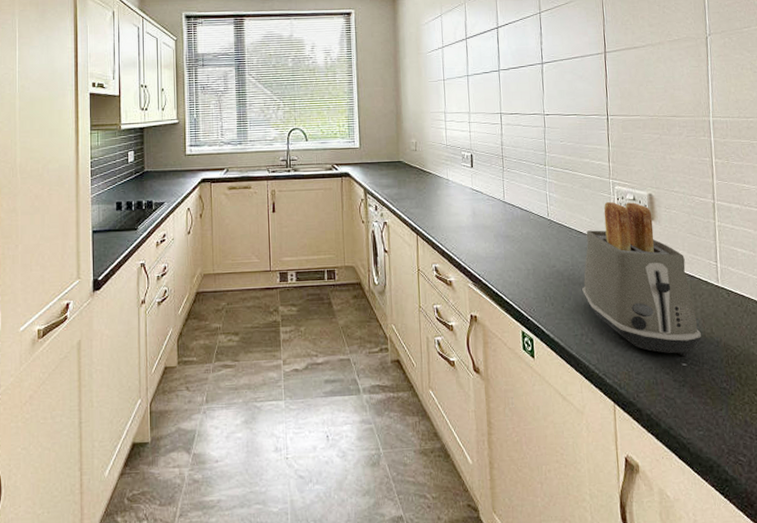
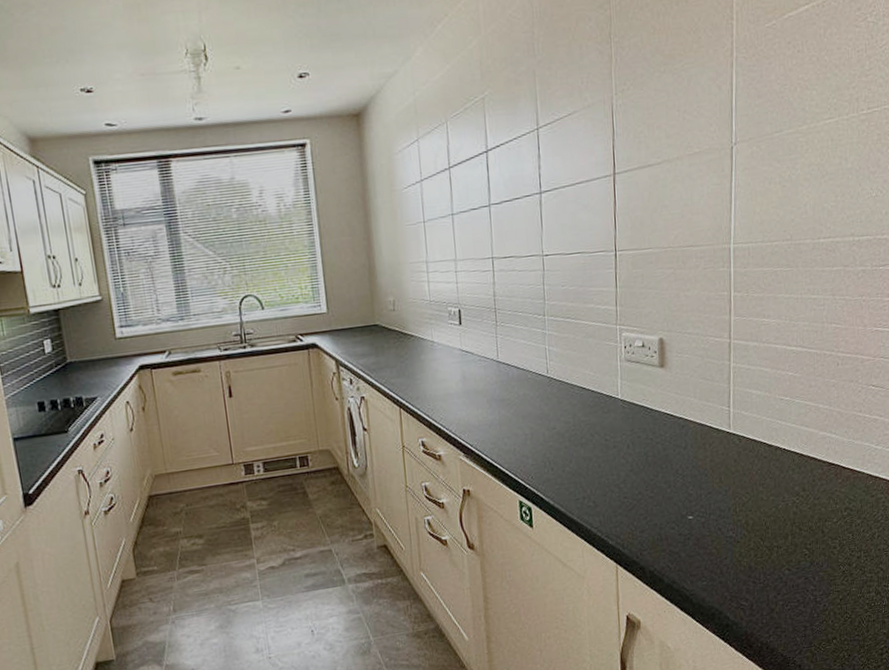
toaster: present [582,201,701,357] -> none [584,349,709,510]

